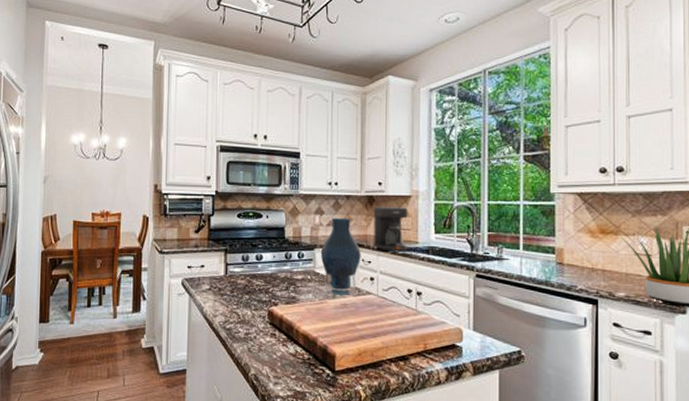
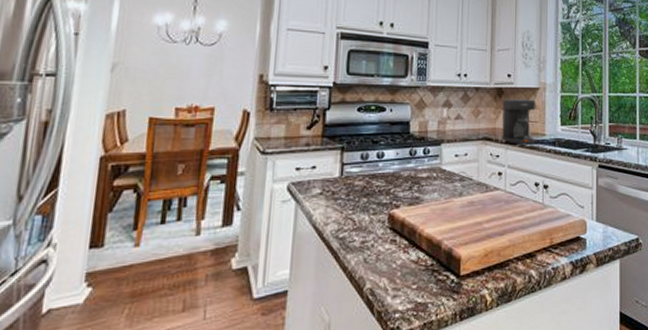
vase: present [320,217,361,296] -> none [447,110,489,194]

